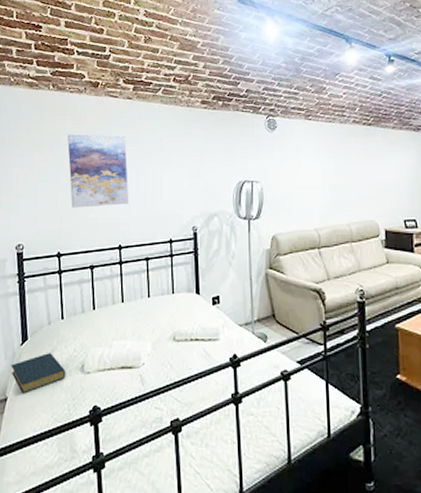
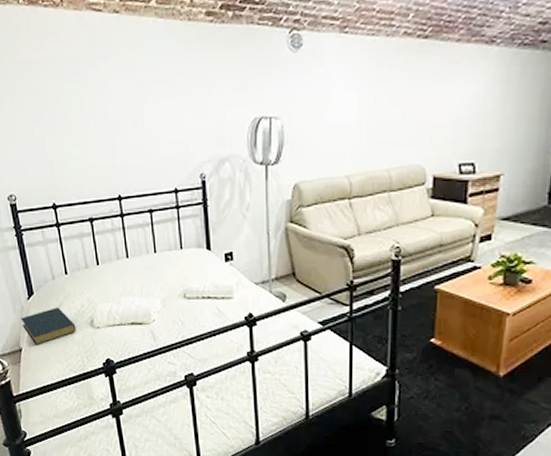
wall art: present [68,134,129,208] -> none [48,62,126,153]

